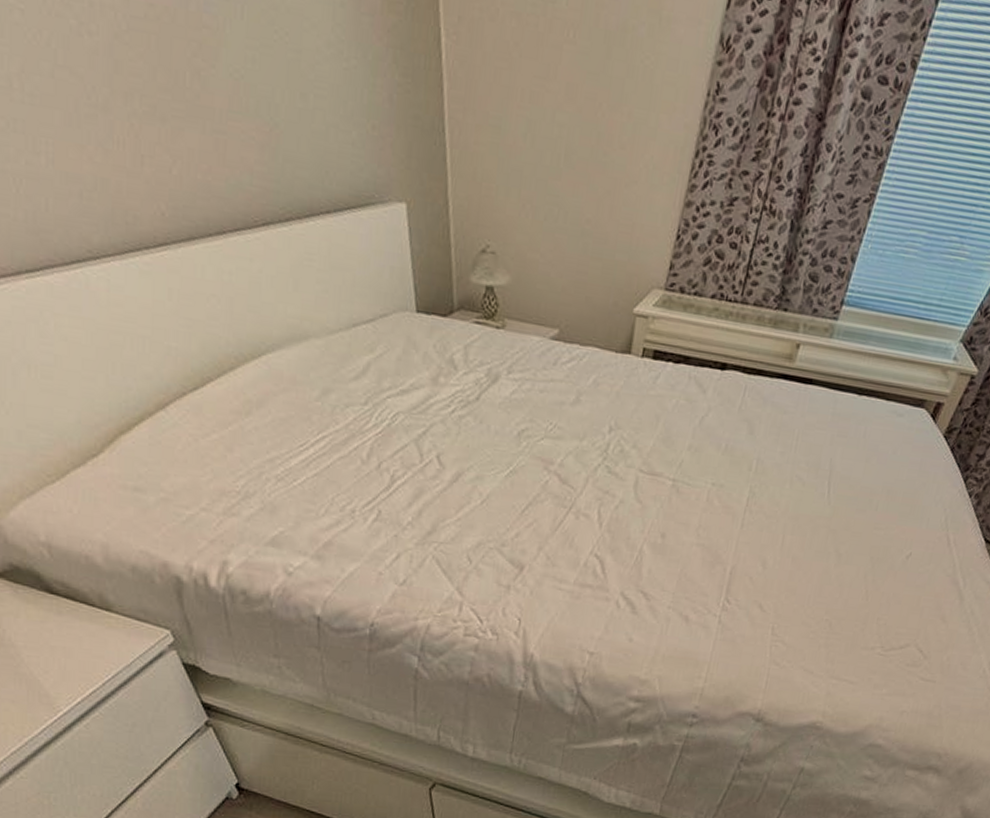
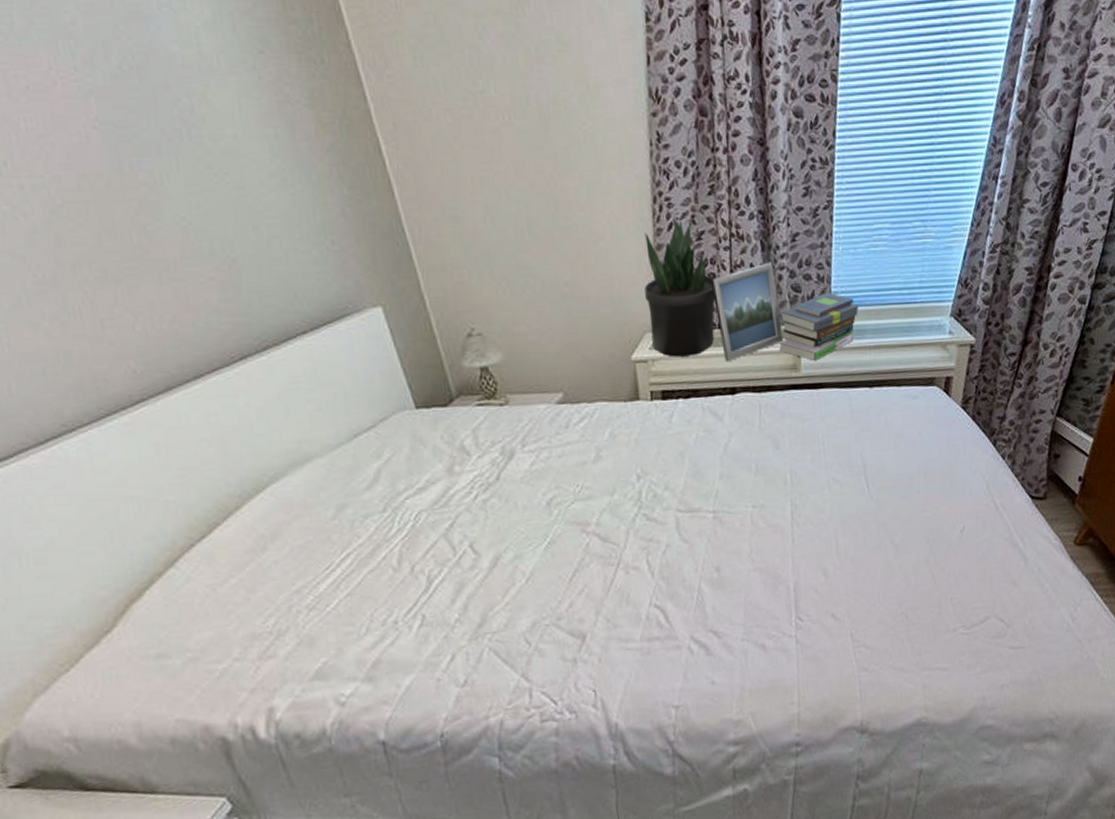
planter: none [657,180,734,323] -> present [644,220,716,357]
picture frame: none [723,244,798,336] -> present [710,261,784,361]
books: none [779,288,872,355] -> present [779,292,859,361]

